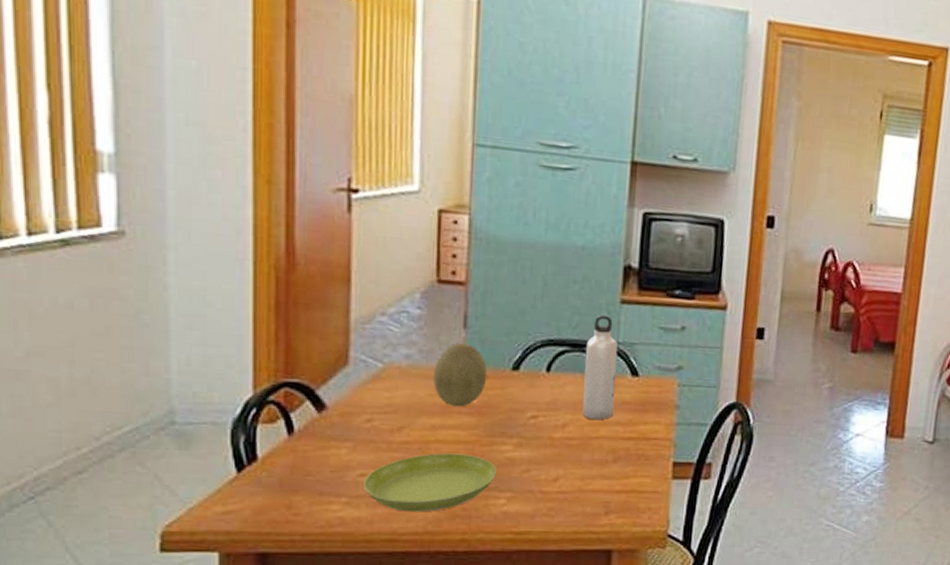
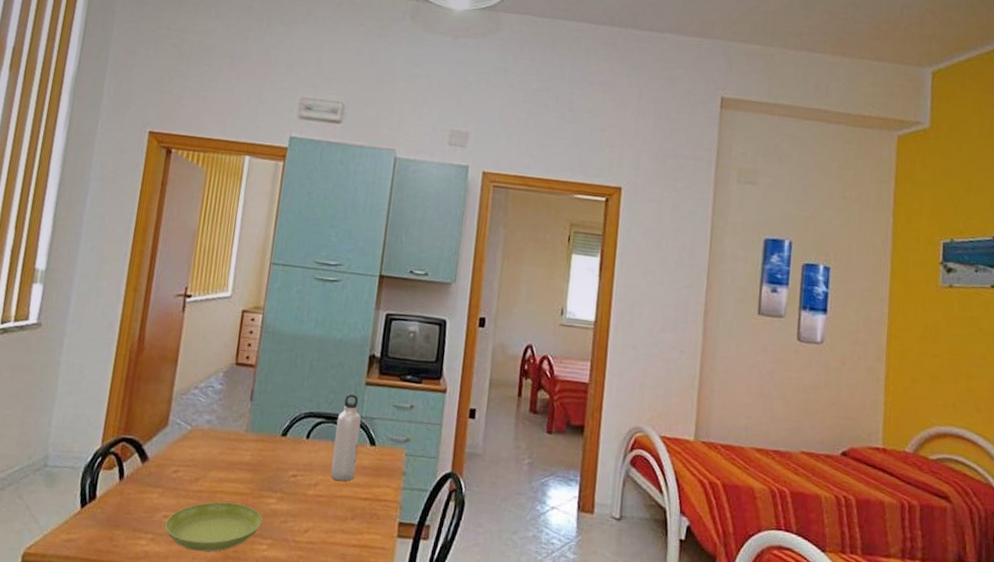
fruit: present [432,344,487,407] -> none [224,413,264,464]

